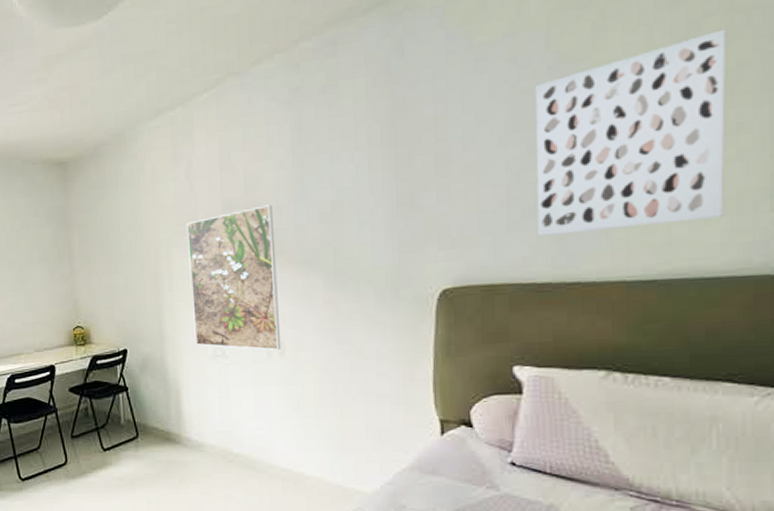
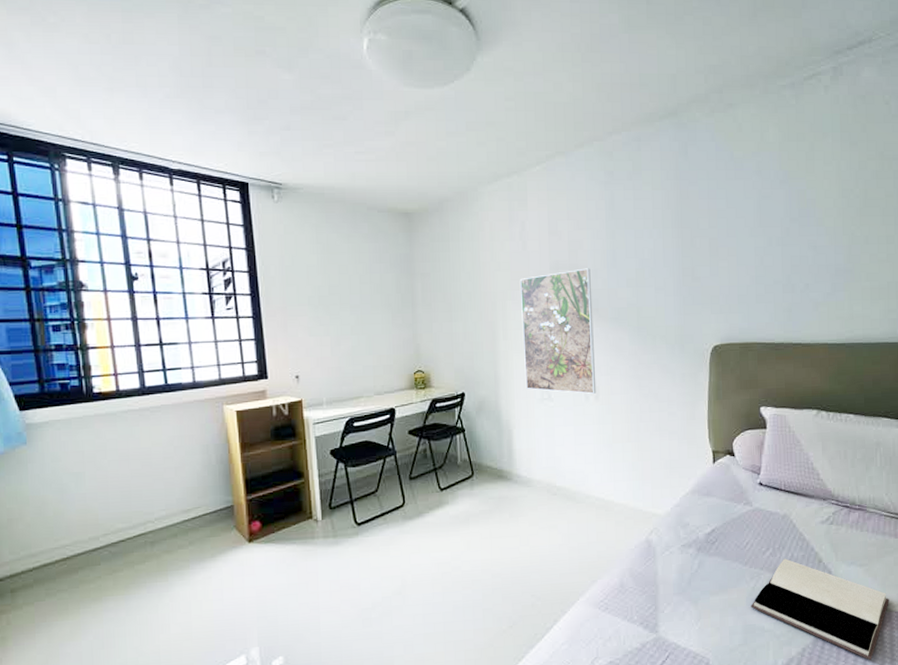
wall art: present [535,28,727,237] -> none [773,170,881,308]

